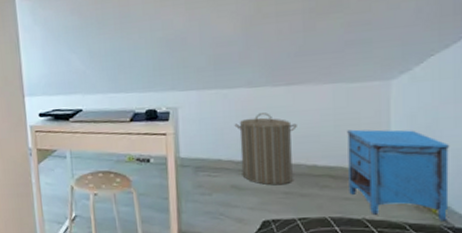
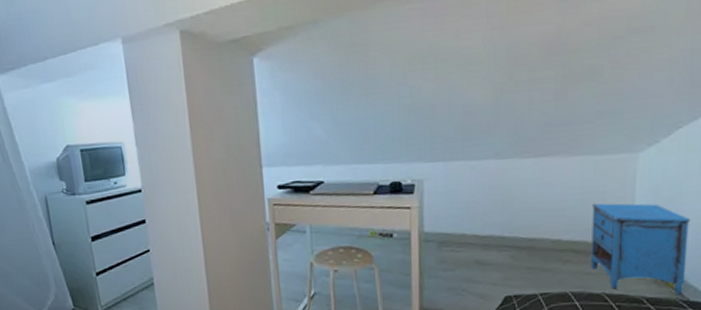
laundry hamper: present [234,113,297,186] -> none [480,185,543,261]

